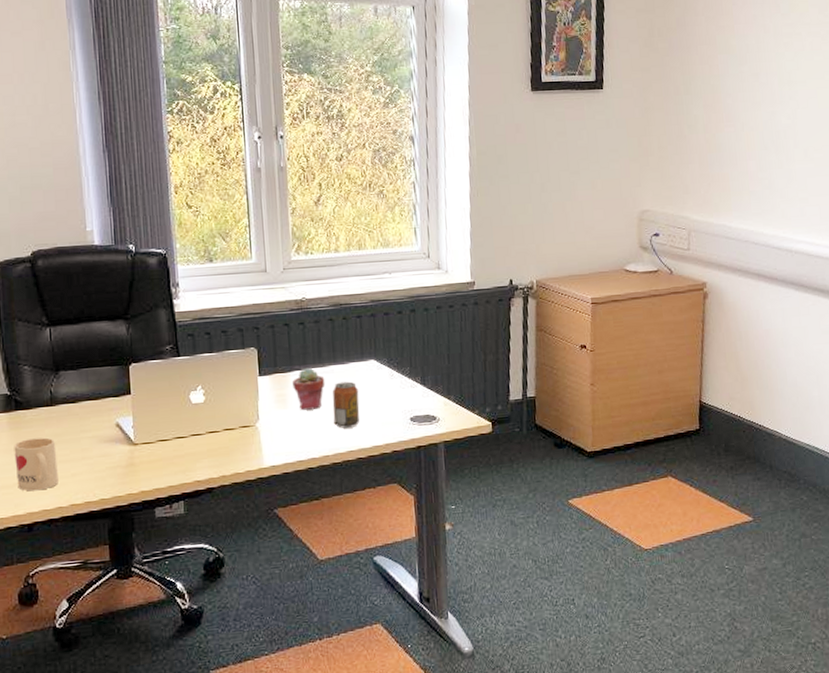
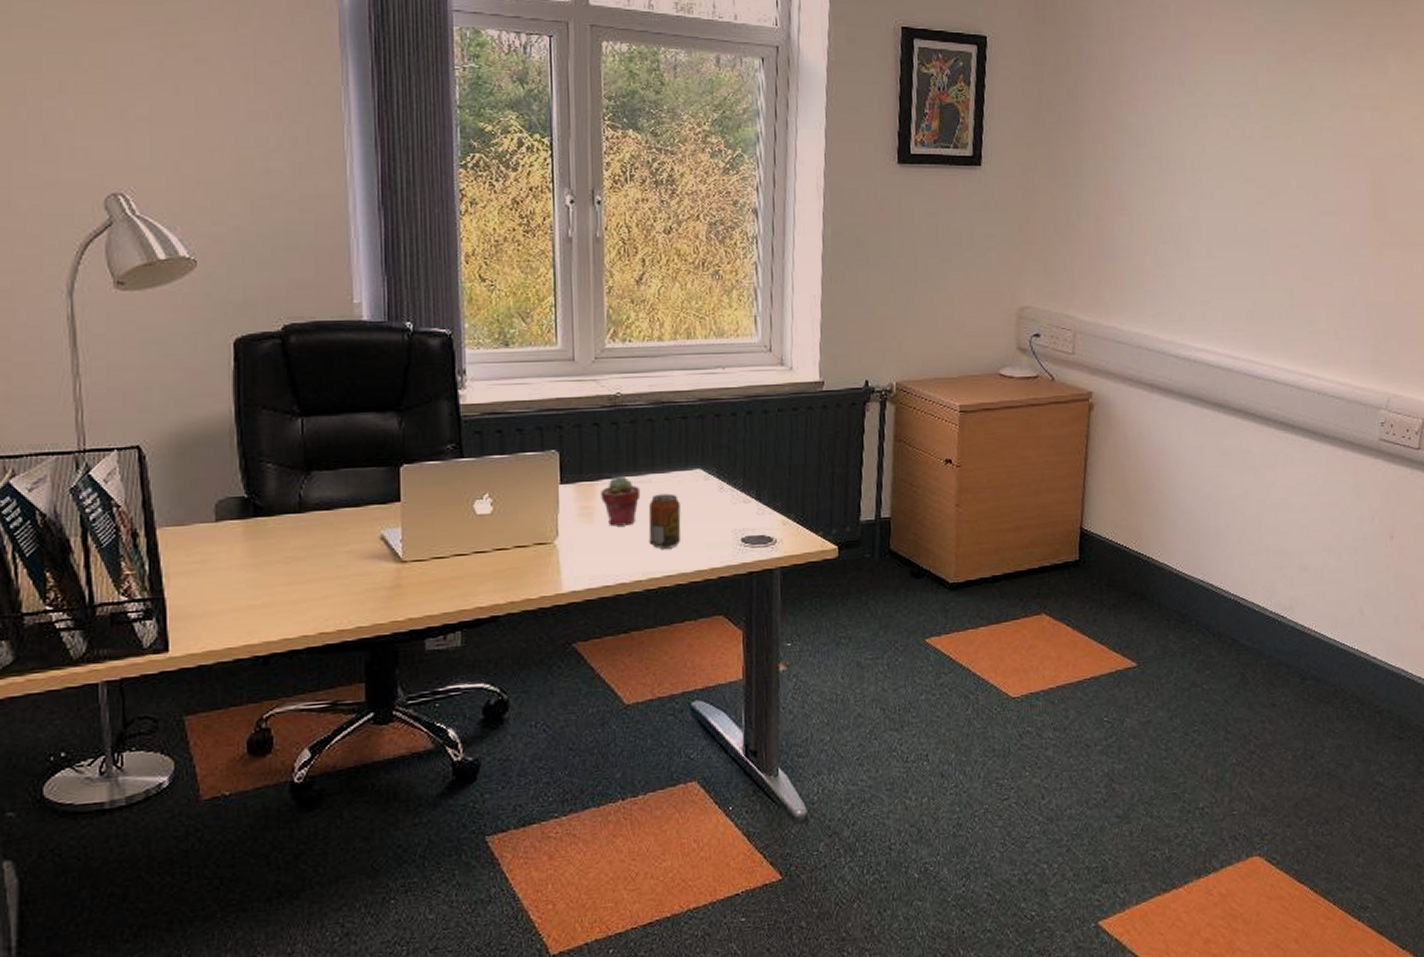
mug: present [14,437,58,492] -> none [250,551,305,616]

